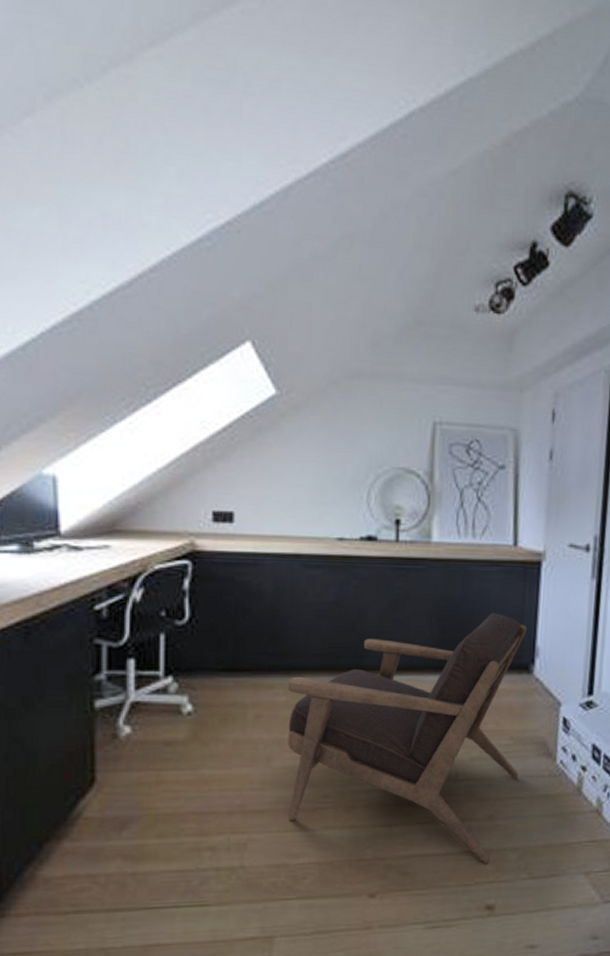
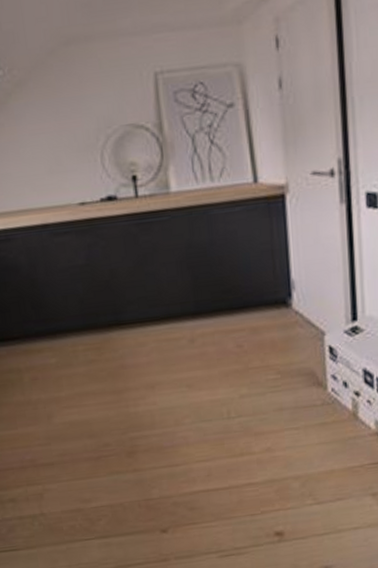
armchair: present [288,613,527,863] -> none [55,252,291,493]

